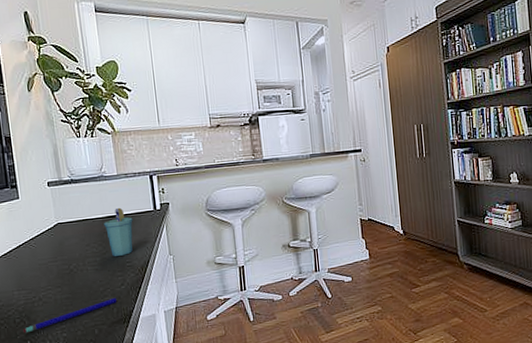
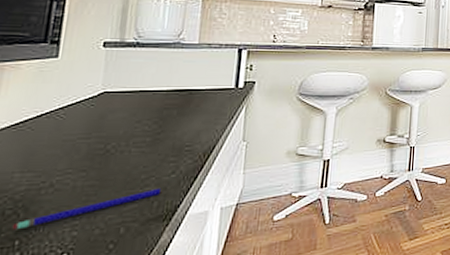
cup: present [104,207,133,256] -> none [166,81,206,138]

